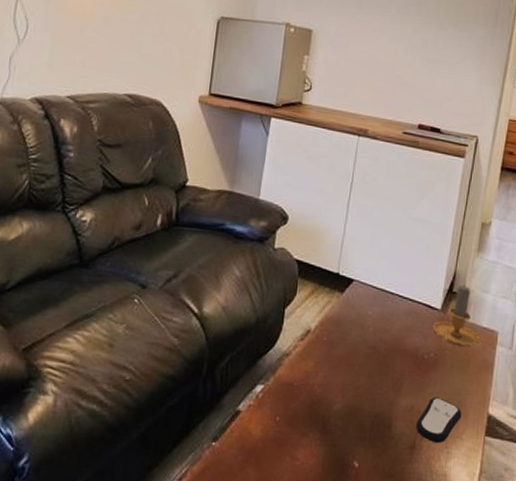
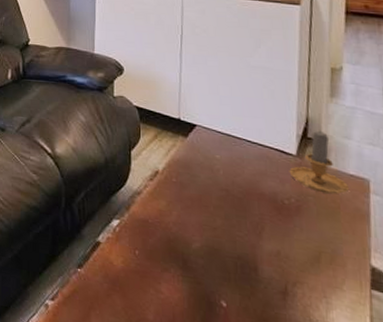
remote control: present [416,397,462,444] -> none [285,243,338,292]

